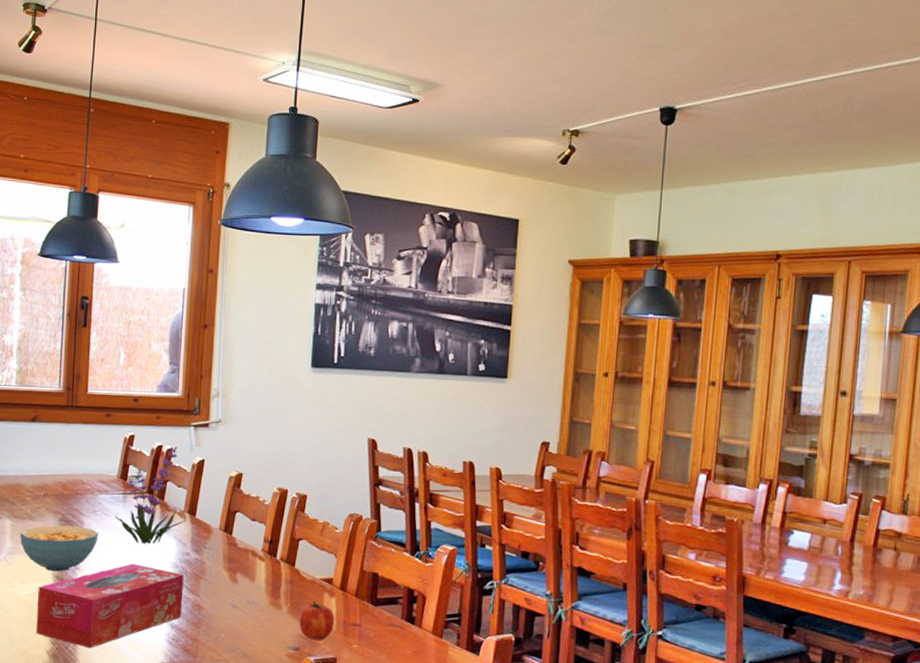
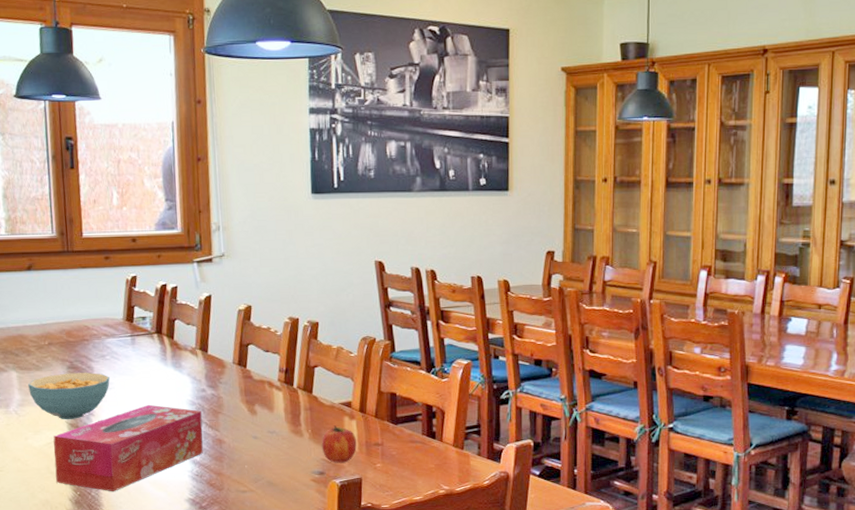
plant: present [115,446,185,545] -> none [125,284,198,385]

